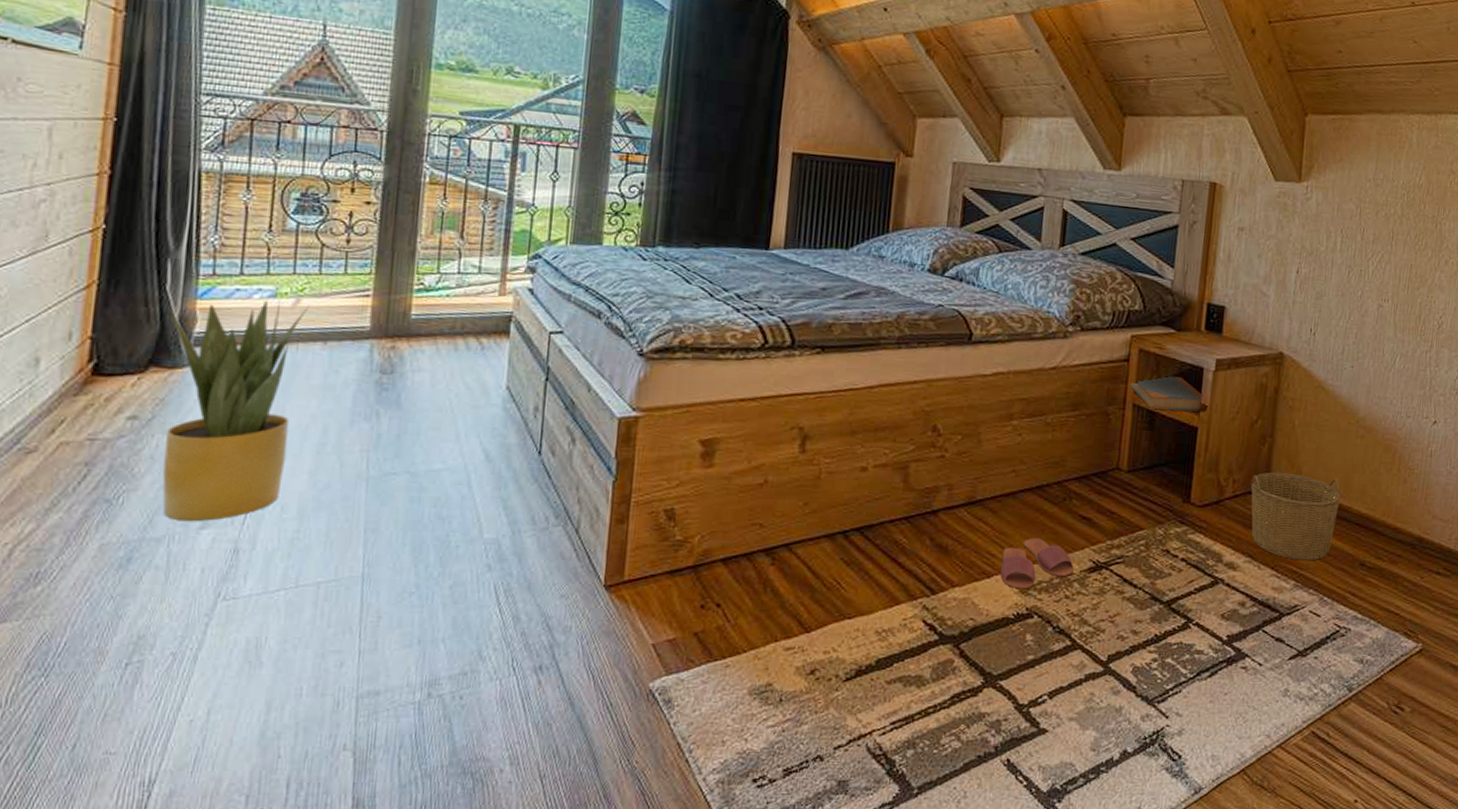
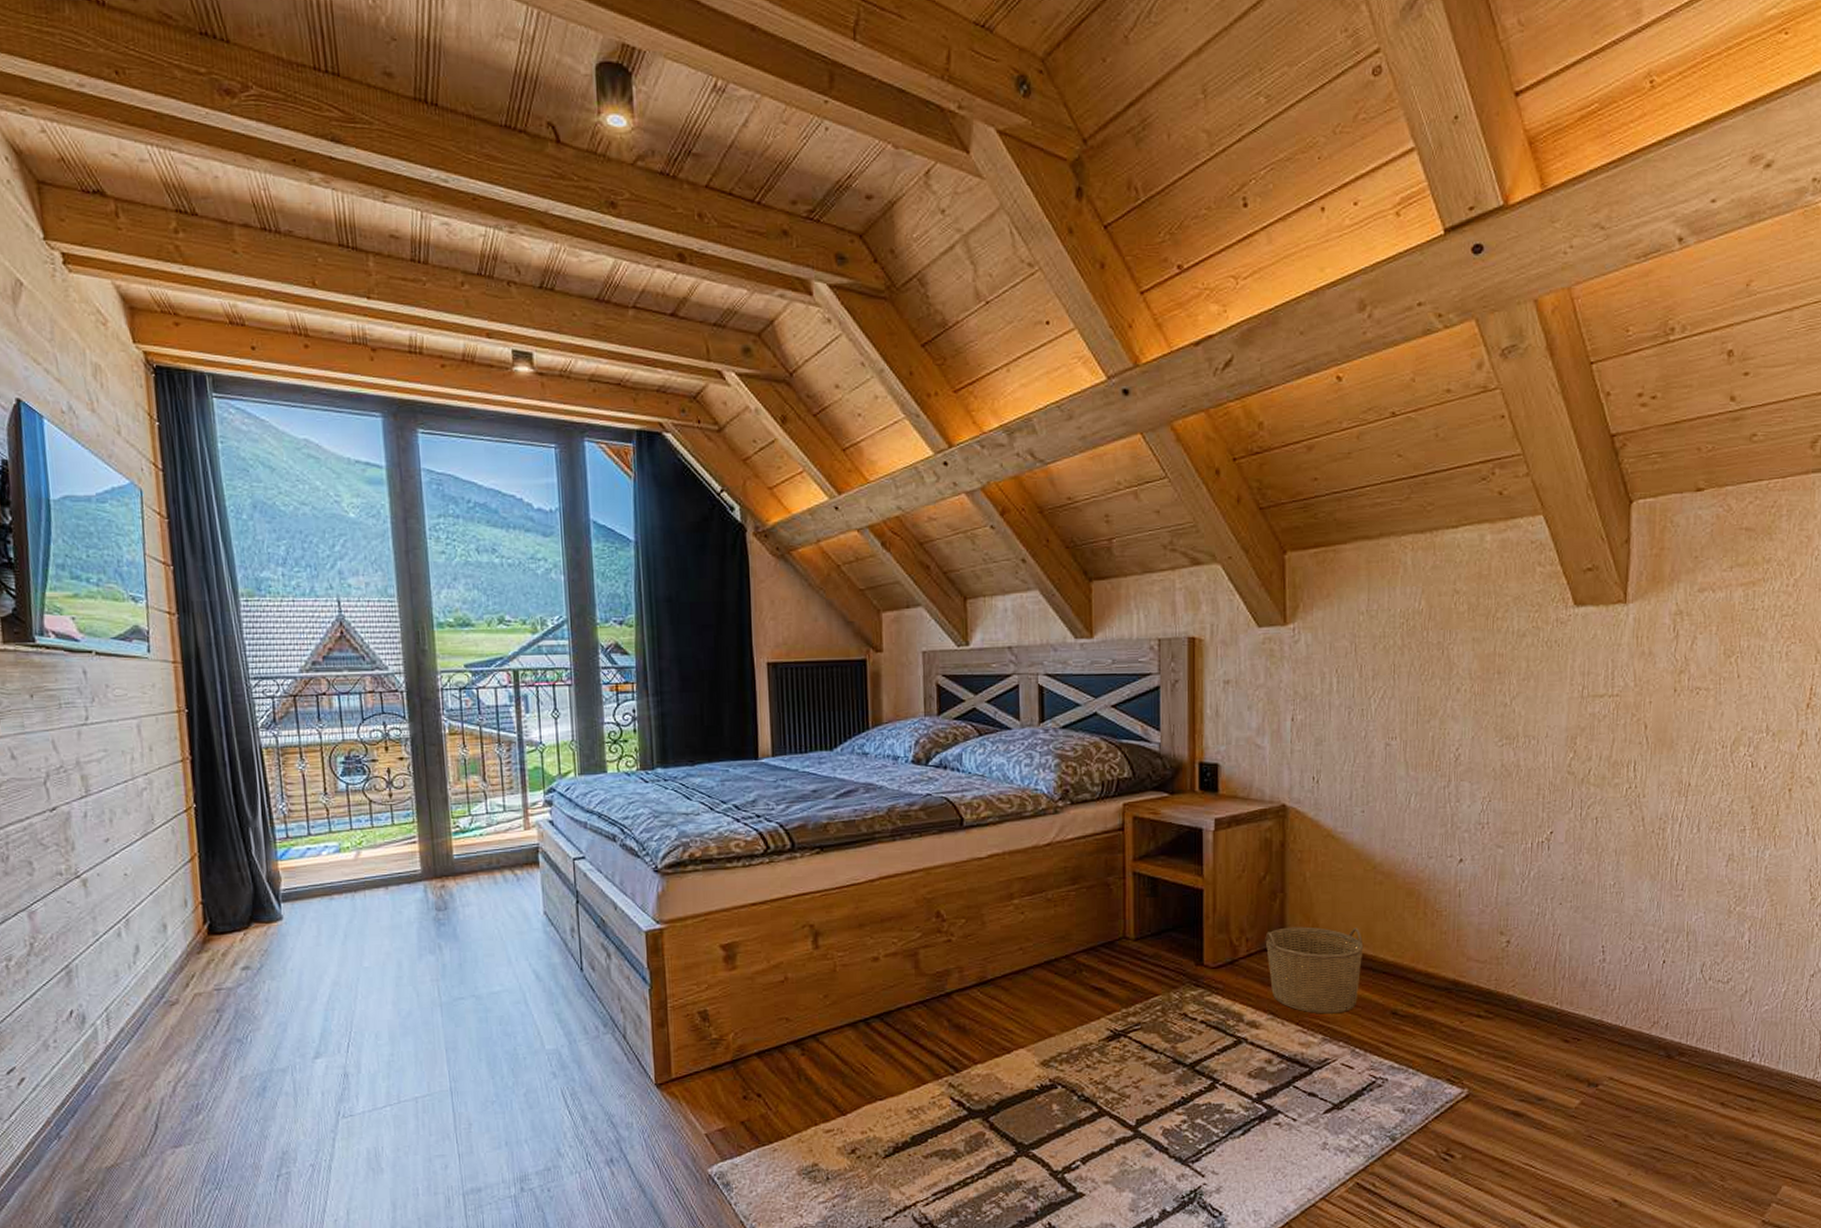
planter: present [162,300,310,521] -> none [258,854,373,1052]
slippers: present [1000,537,1074,590] -> none [1019,1011,1092,1062]
book: present [1130,376,1209,412] -> none [1127,841,1212,876]

